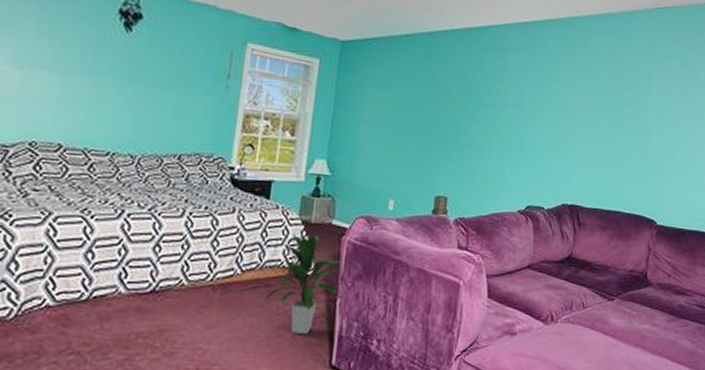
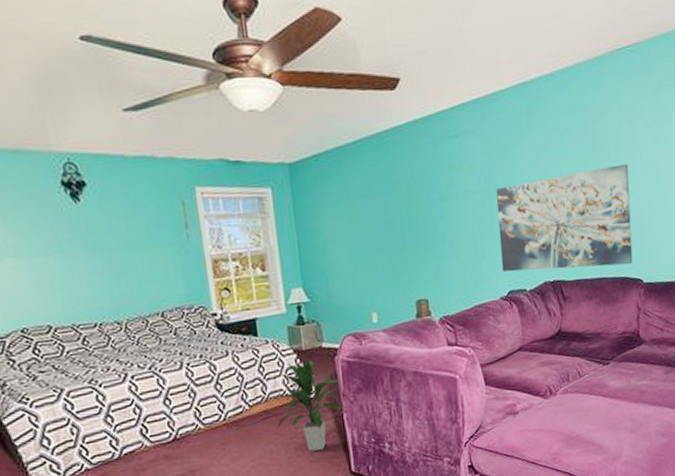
wall art: none [523,105,655,204] -> present [495,164,633,272]

